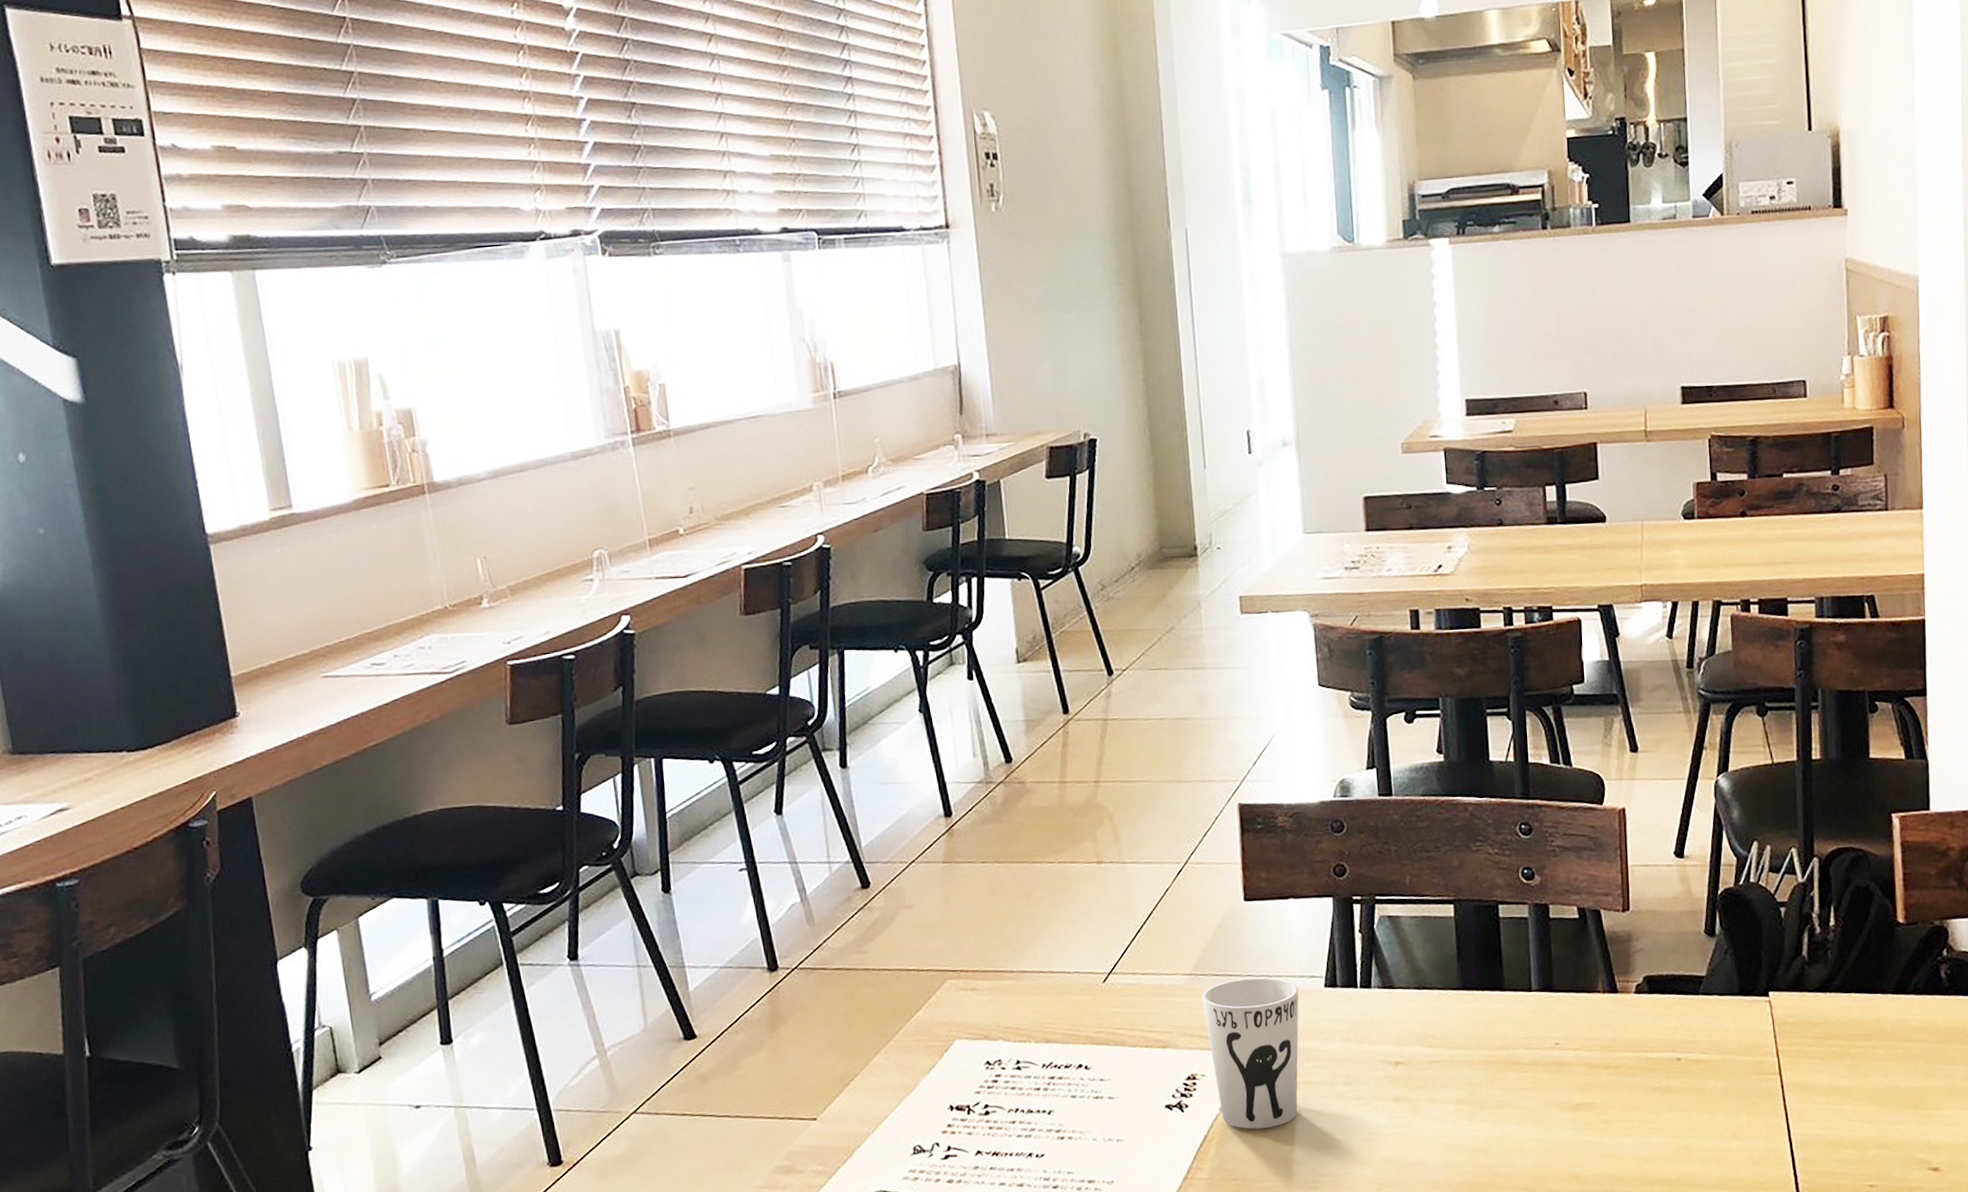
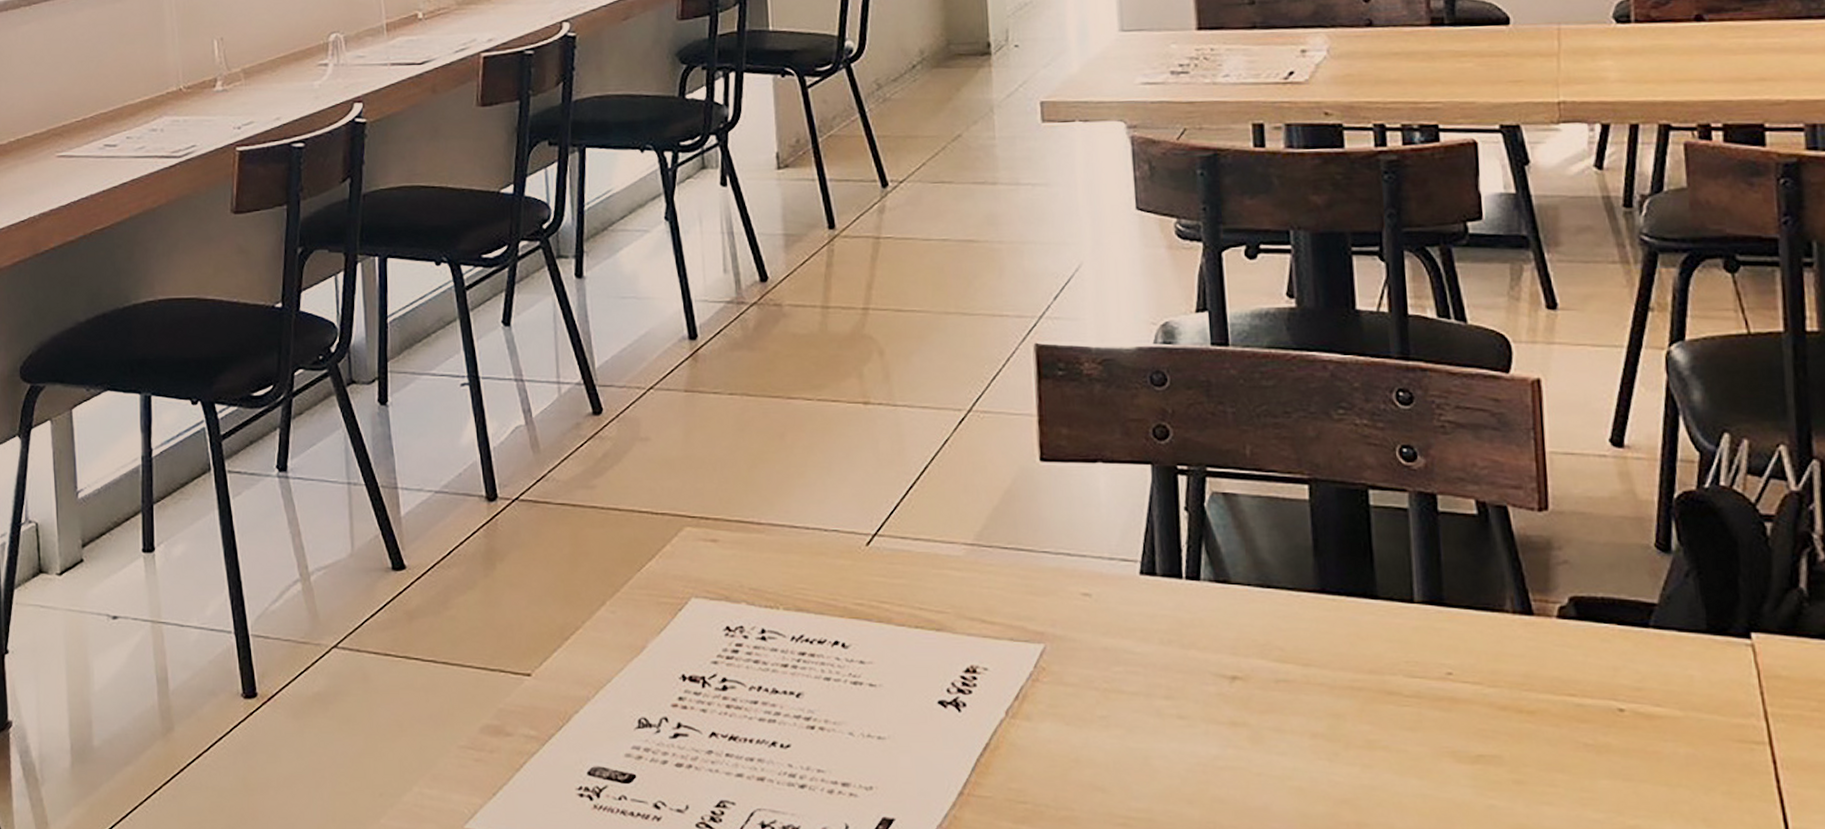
cup: present [1202,977,1299,1129] -> none [985,555,1108,742]

